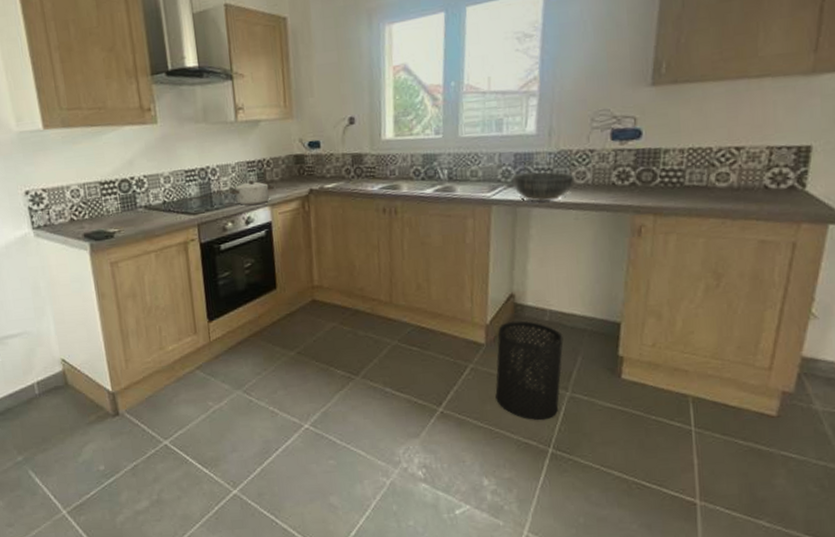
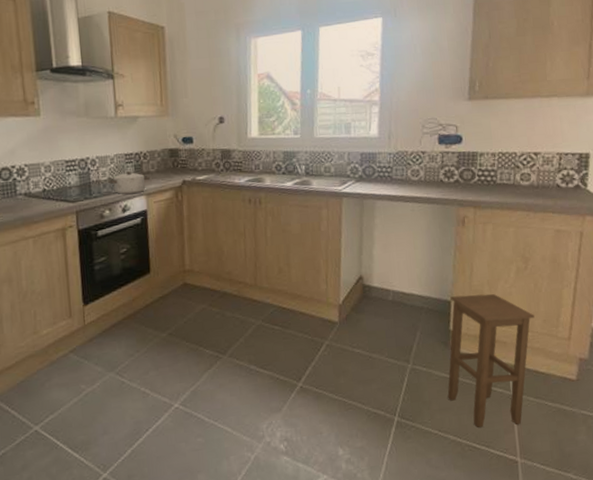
trash can: present [495,320,563,421] -> none [348,300,405,392]
bowl: present [511,172,576,201] -> none [358,169,411,195]
stool: none [613,315,726,464] -> present [447,293,535,427]

